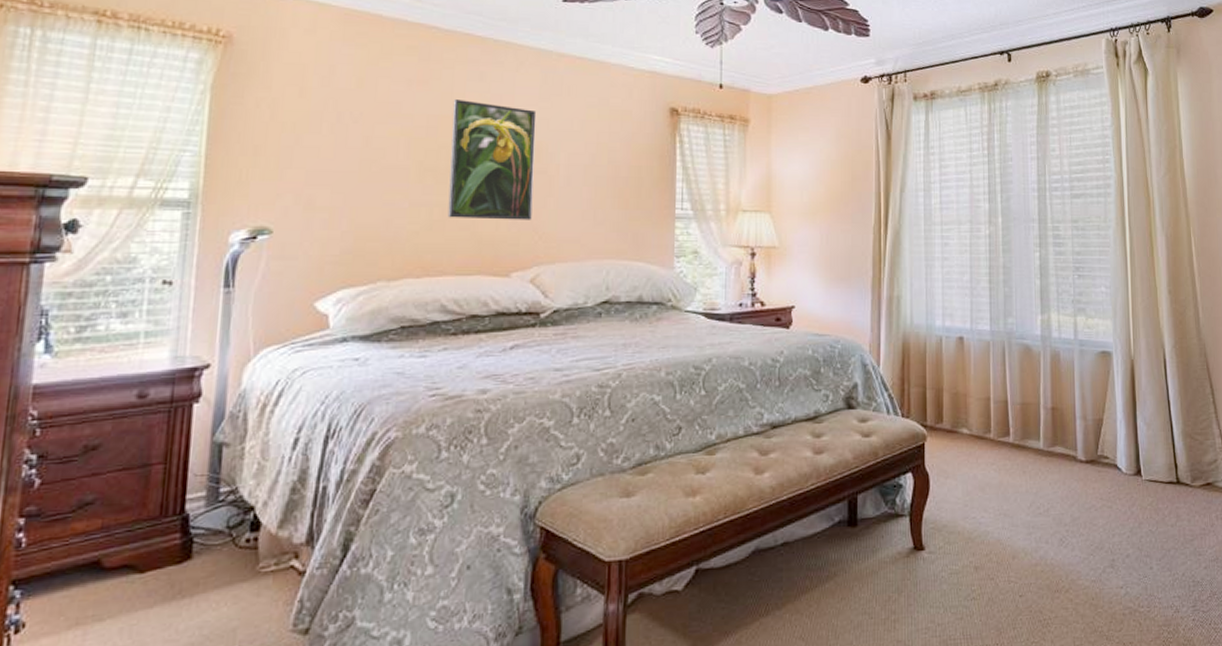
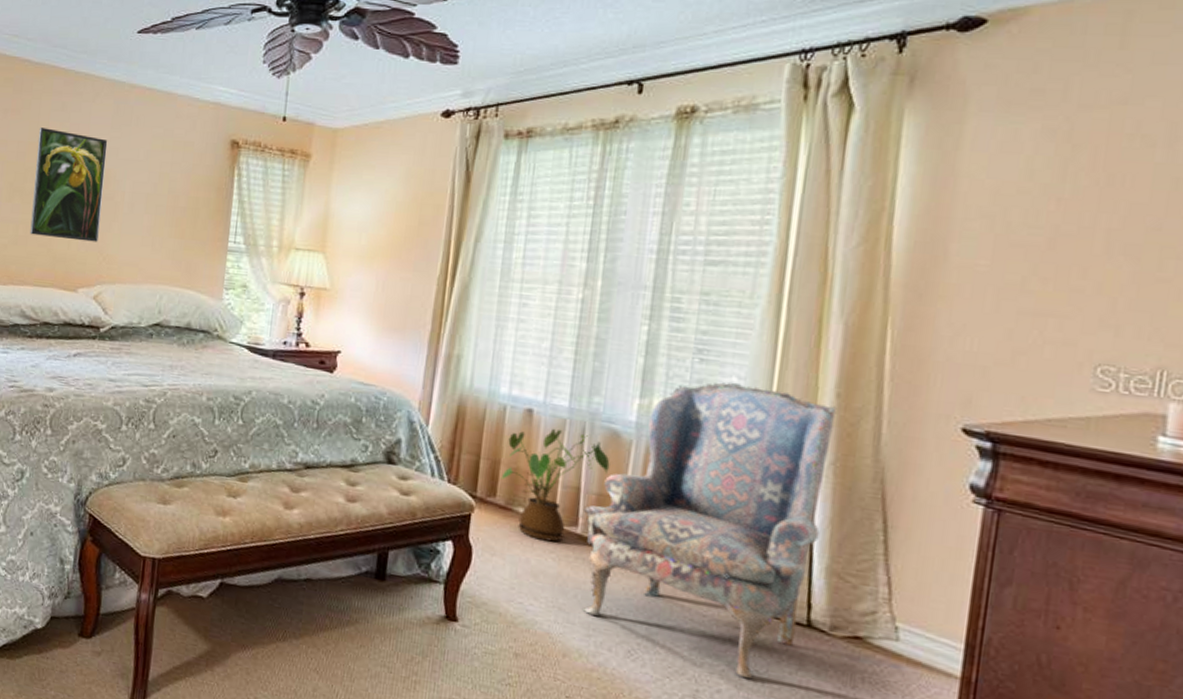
house plant: none [945,351,1027,455] -> present [501,428,610,542]
armchair: none [1013,292,1174,538] -> present [582,382,837,678]

